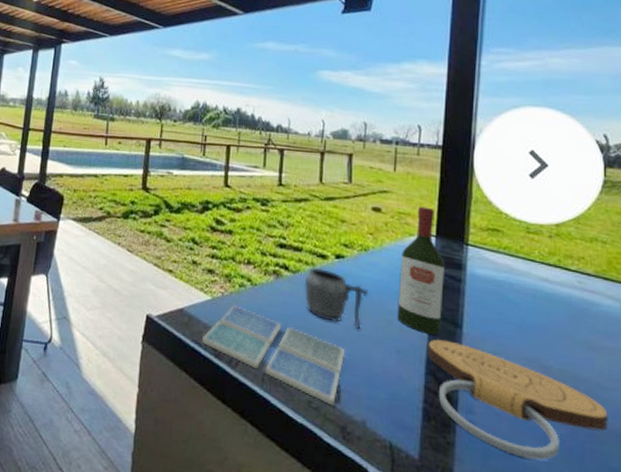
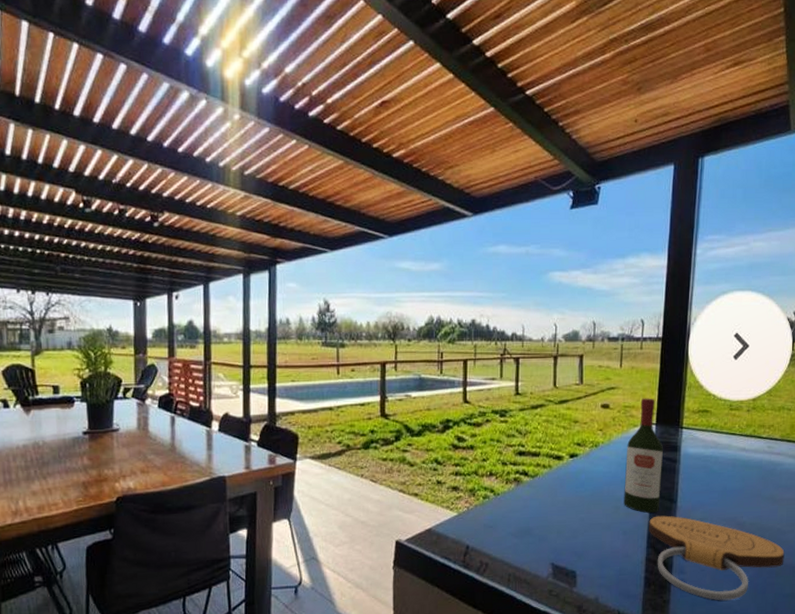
drink coaster: present [202,305,345,406] -> none [451,517,579,591]
mug: present [304,267,369,330] -> none [542,468,599,520]

